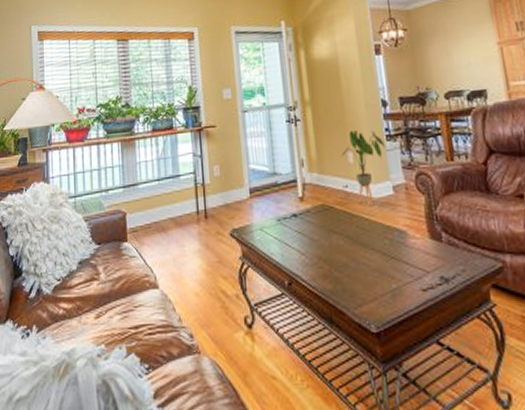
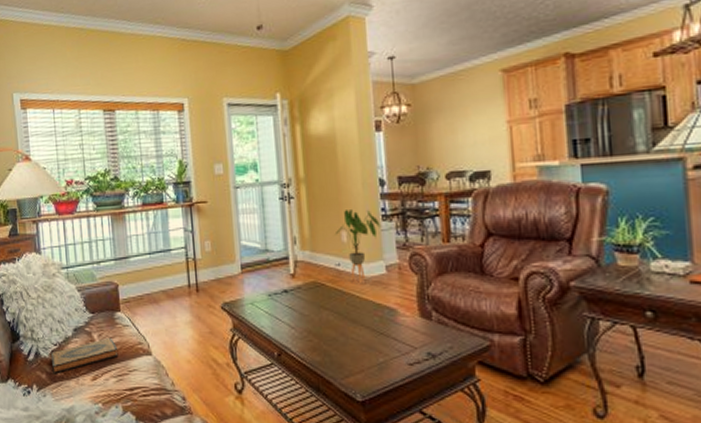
hardback book: none [54,270,124,313] -> present [51,337,119,374]

